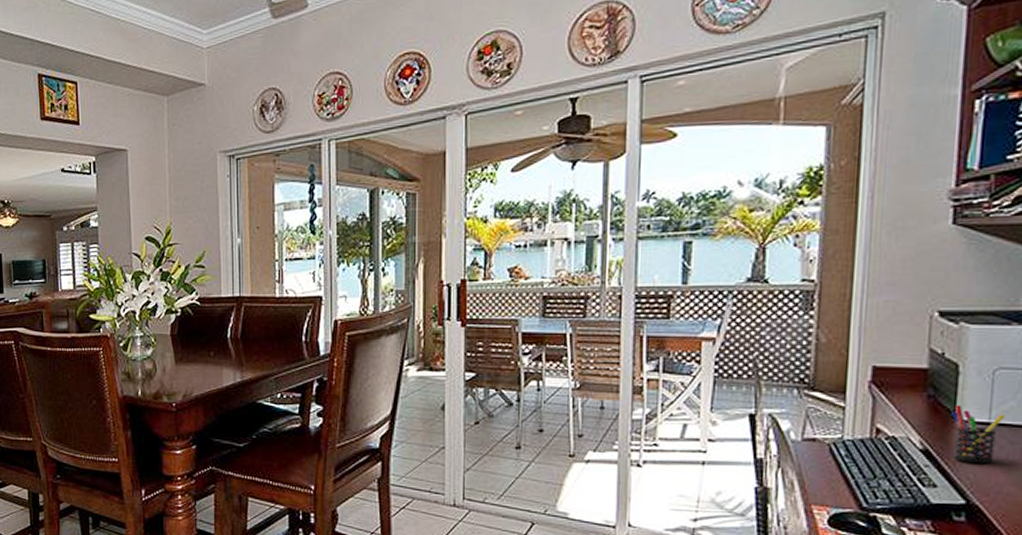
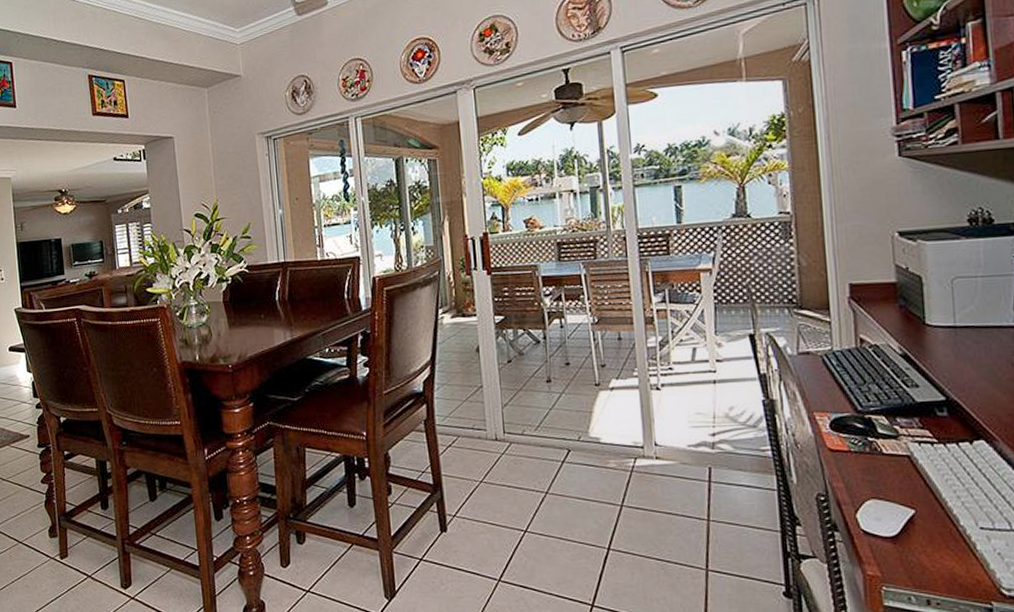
pen holder: present [951,404,1005,465] -> none [922,312,967,364]

